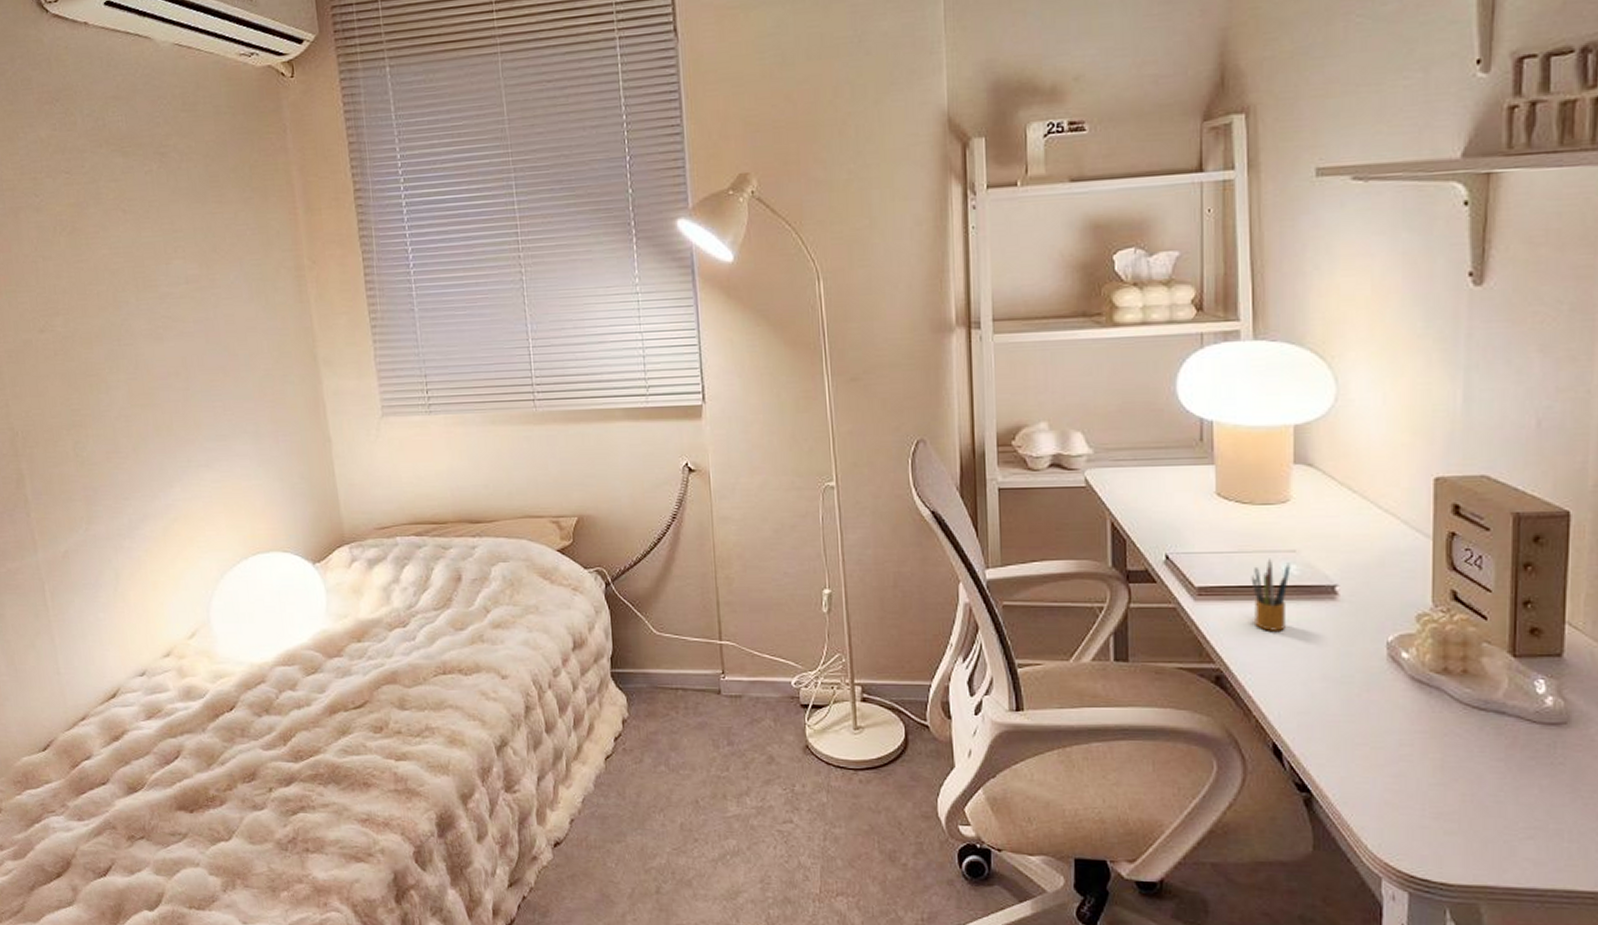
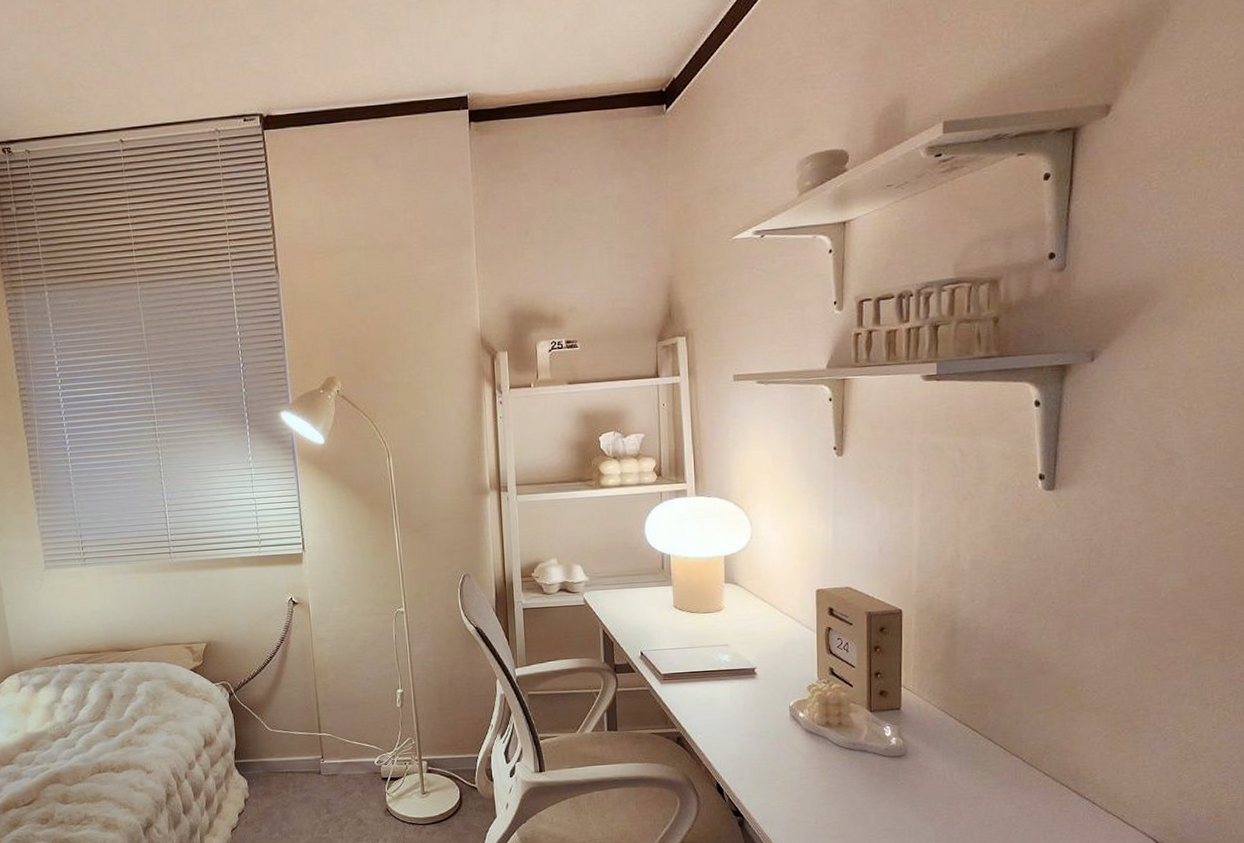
pencil box: present [1251,558,1291,631] -> none [699,651,725,703]

